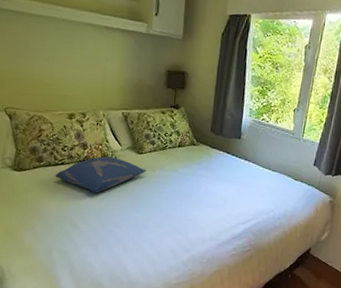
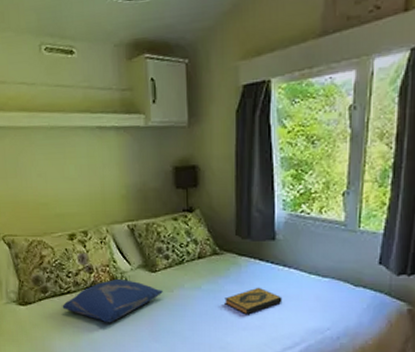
hardback book: none [196,174,241,195] -> present [225,287,282,315]

